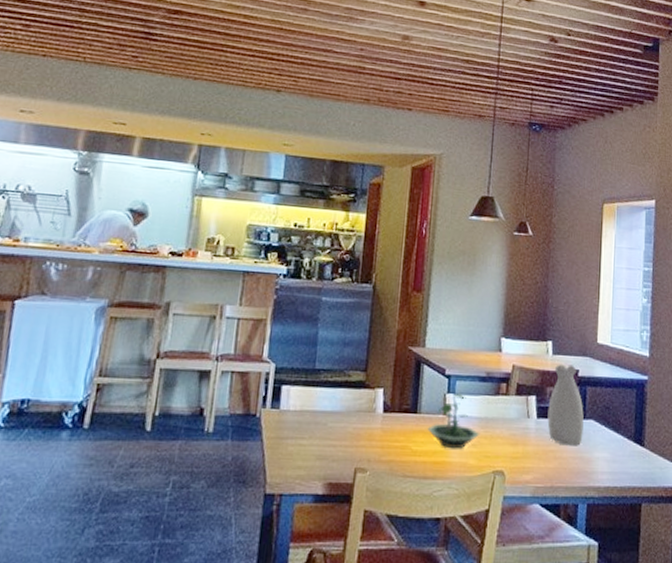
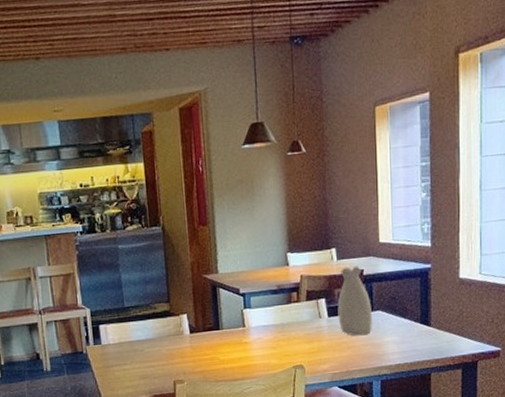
terrarium: present [427,394,479,449] -> none [231,308,277,354]

